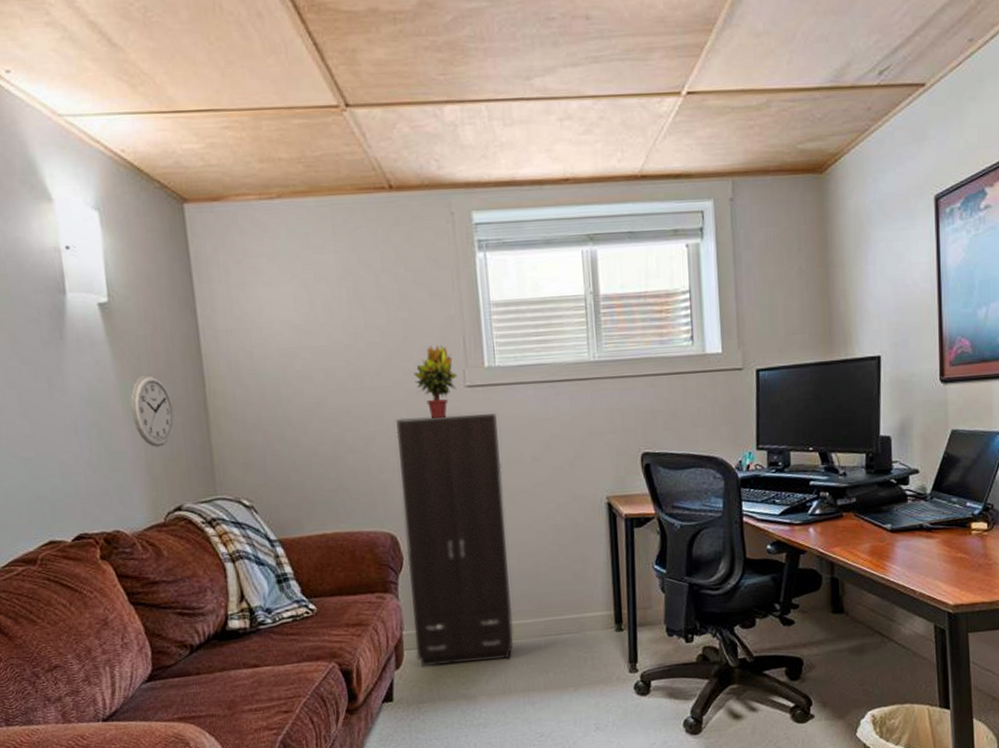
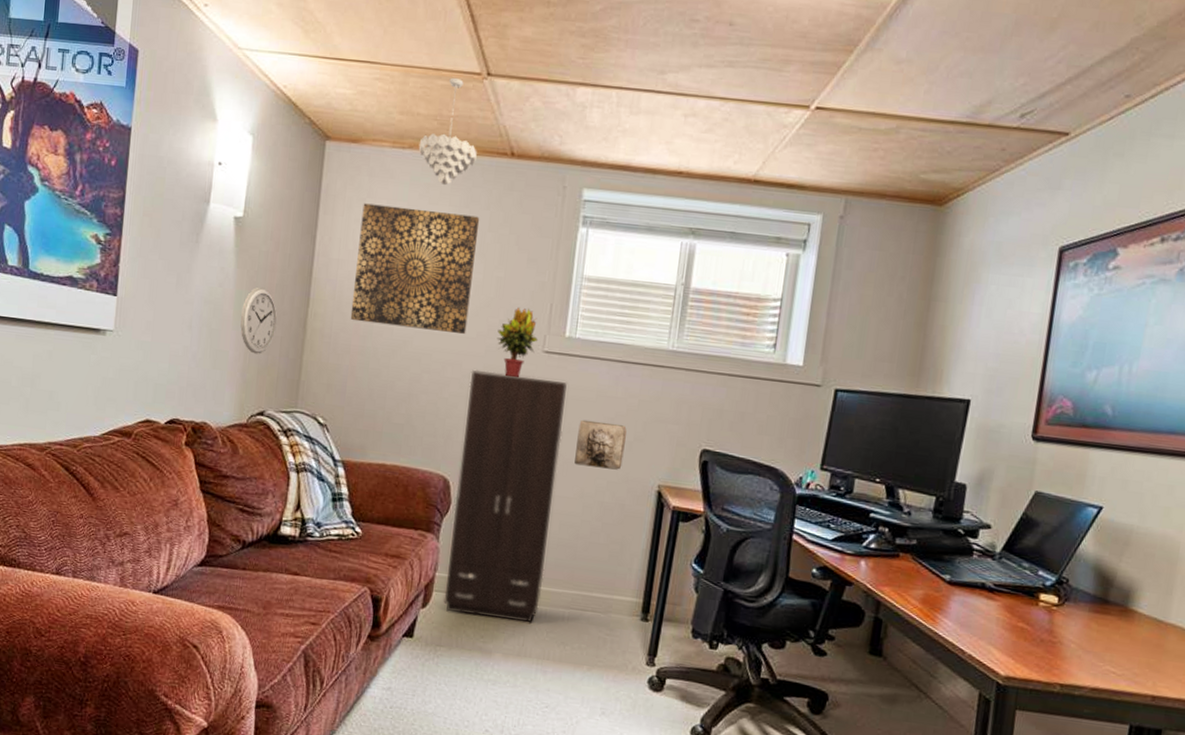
wall art: none [240,258,381,392] -> present [350,203,480,335]
pendant light: none [287,114,353,231] -> present [418,77,477,185]
wall relief: none [517,445,568,494] -> present [574,419,627,470]

